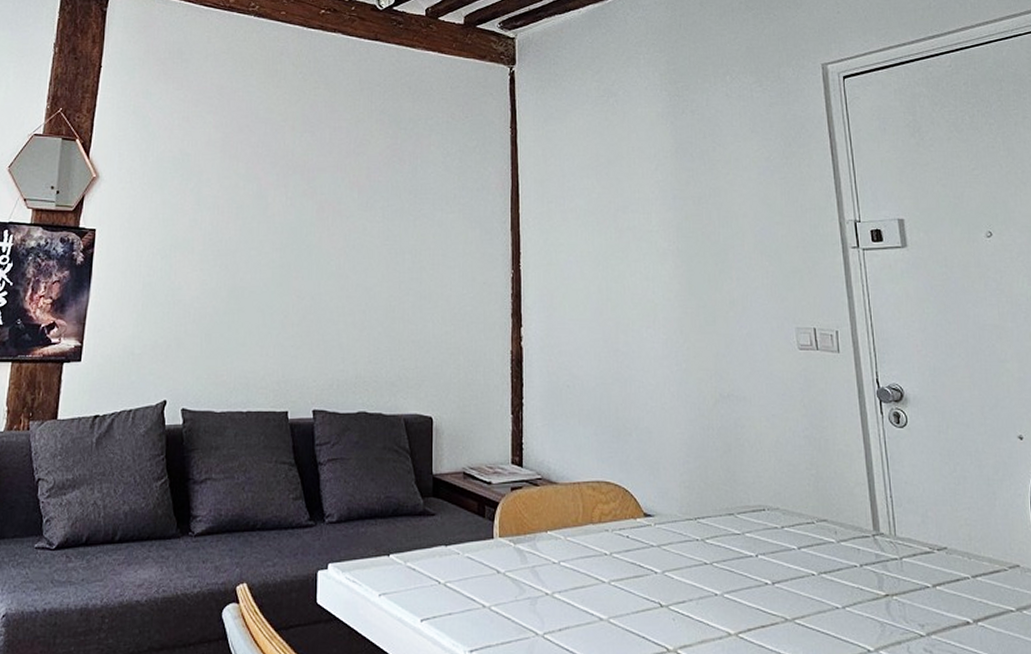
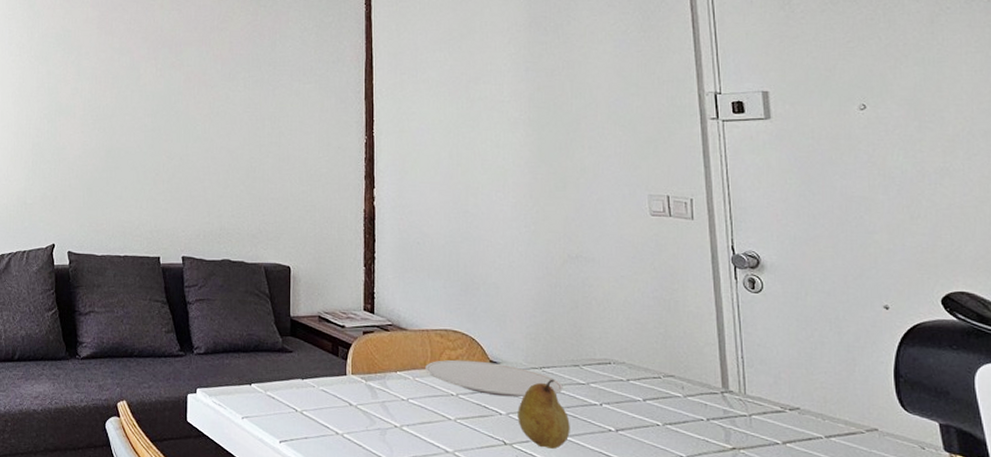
plate: none [577,514,719,553] -> present [426,359,563,398]
fruit: none [673,530,727,608] -> present [518,379,570,449]

